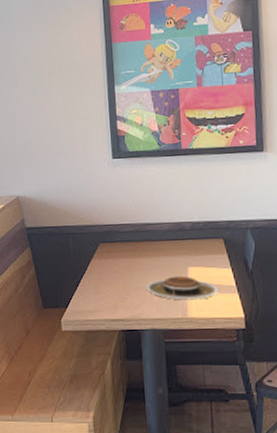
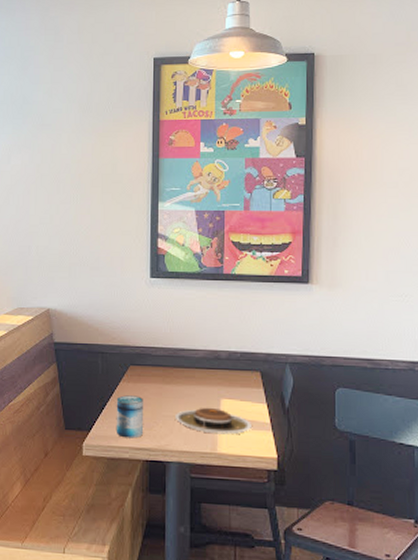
beverage can: none [89,271,117,311] -> present [116,395,143,439]

